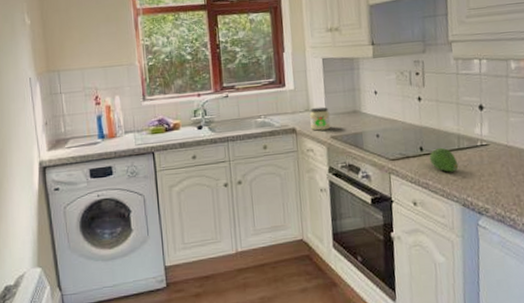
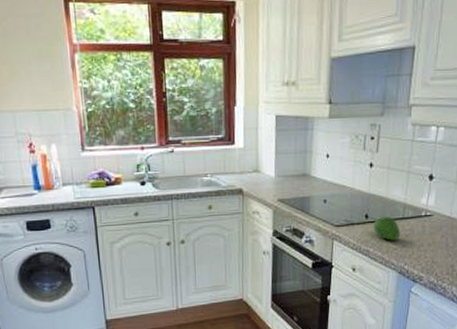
jar: present [310,106,331,131] -> none [258,168,279,193]

